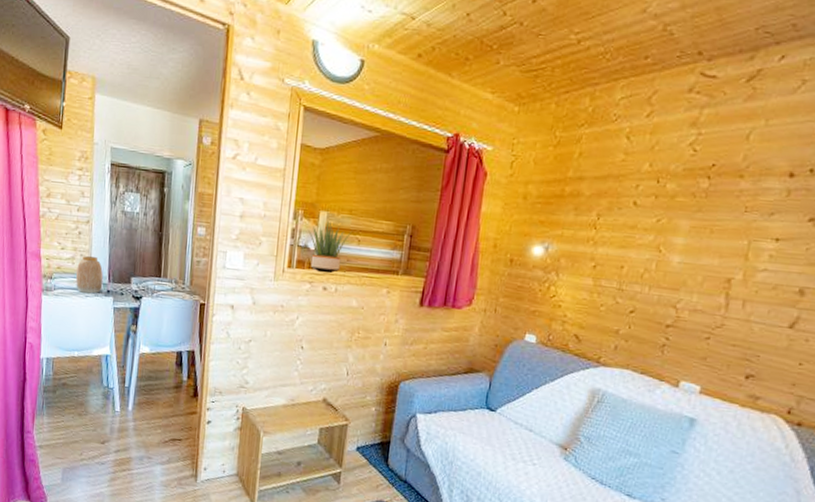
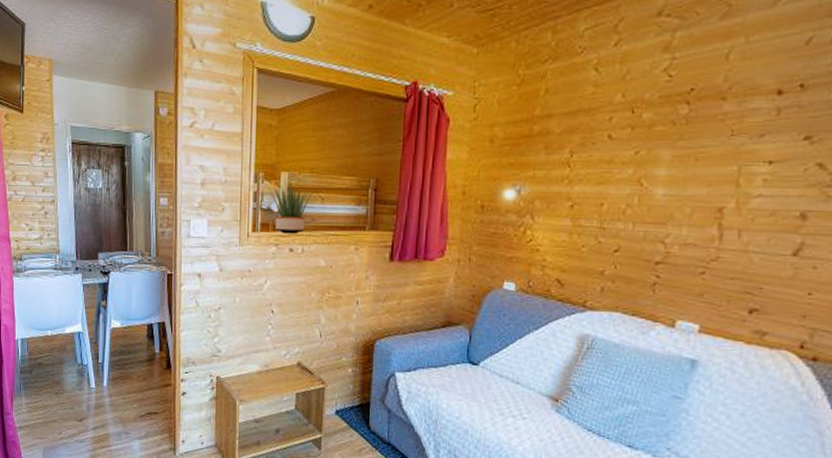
vase: present [76,255,104,294] -> none [45,234,71,272]

